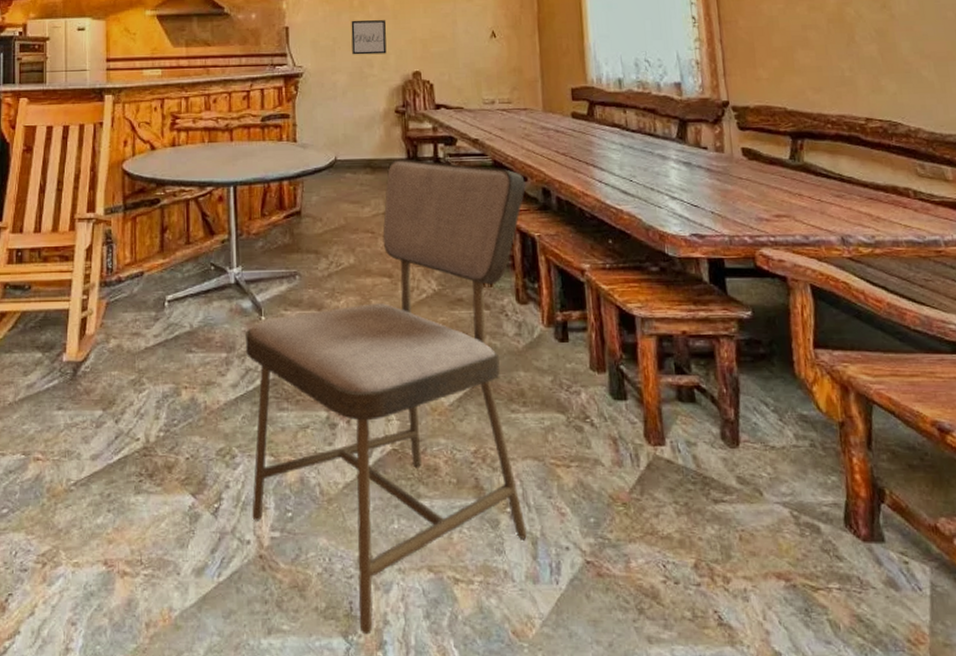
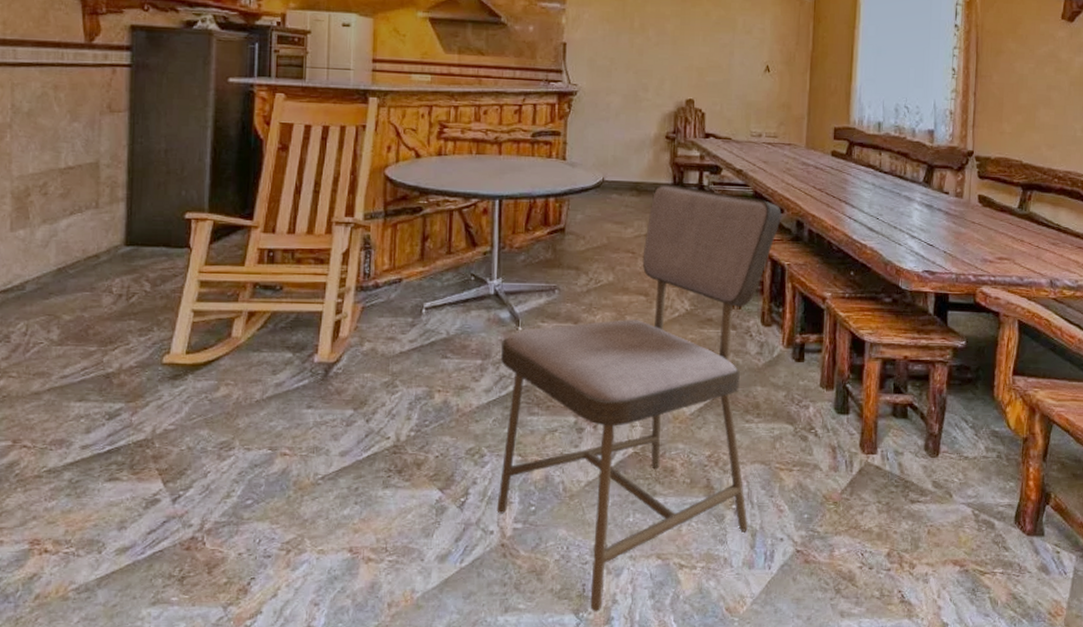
wall art: present [351,19,387,55] -> none [628,42,665,79]

